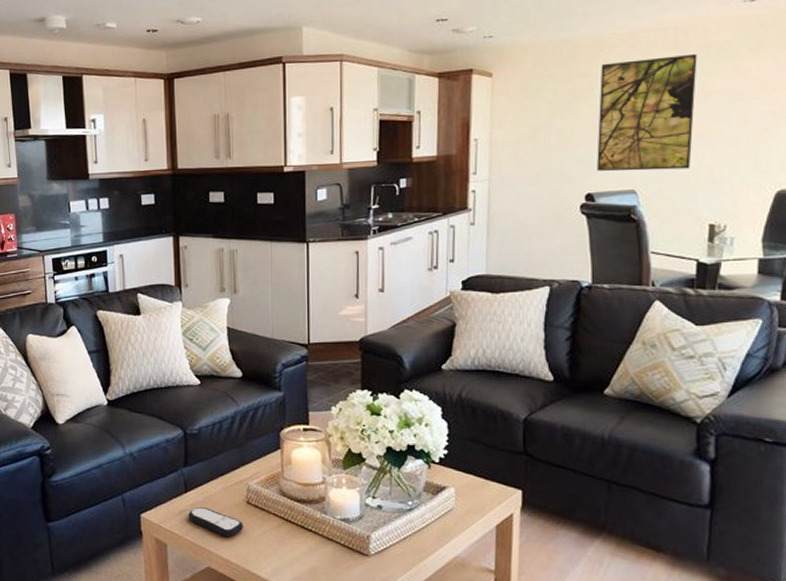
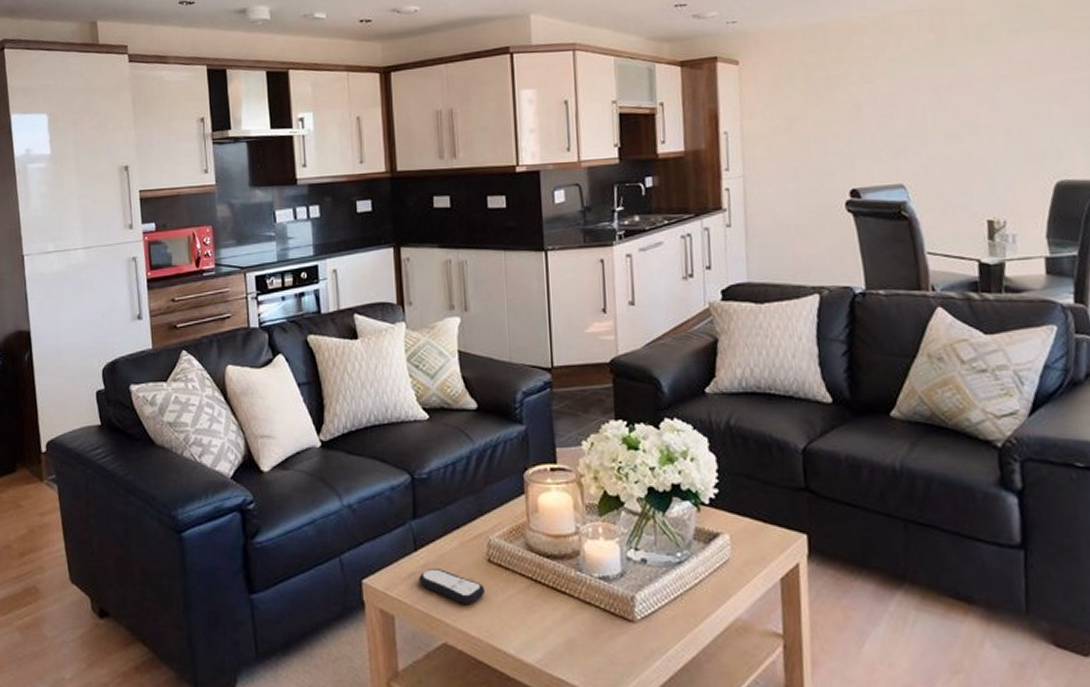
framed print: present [597,53,697,171] -> none [854,36,961,164]

